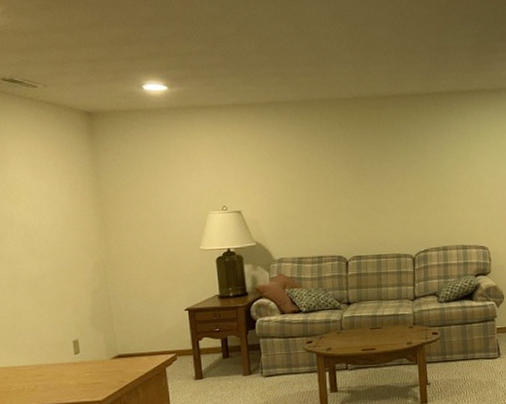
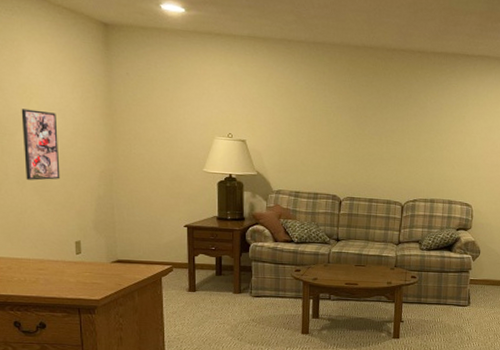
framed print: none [9,209,54,282] -> present [21,108,61,181]

